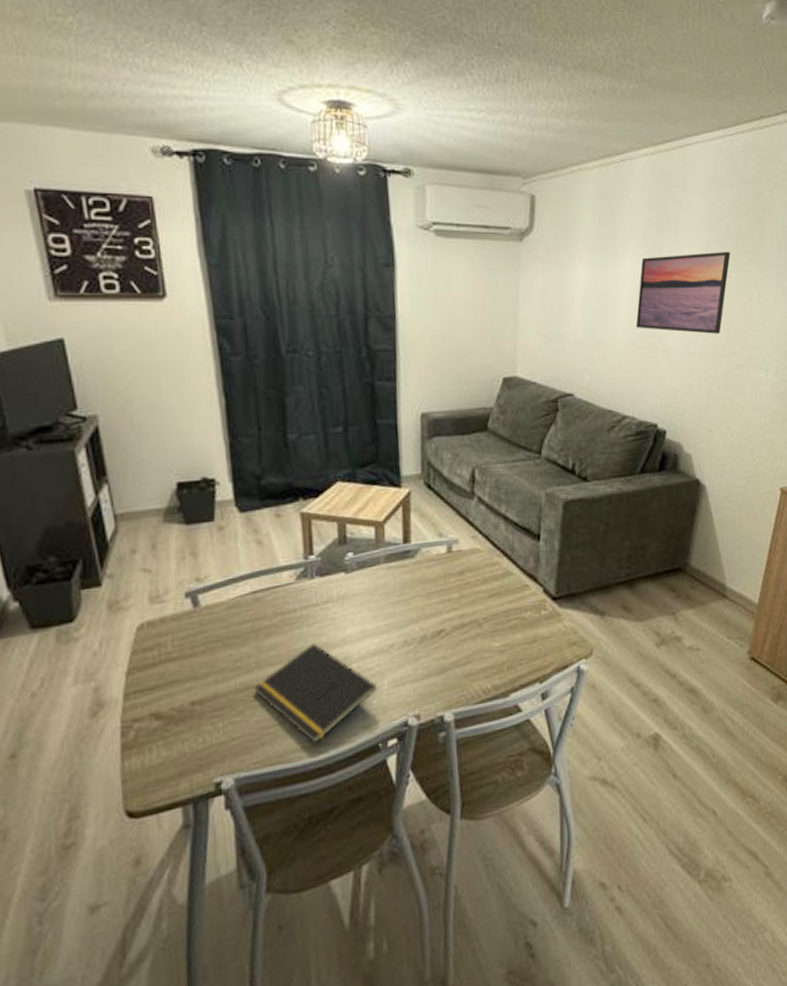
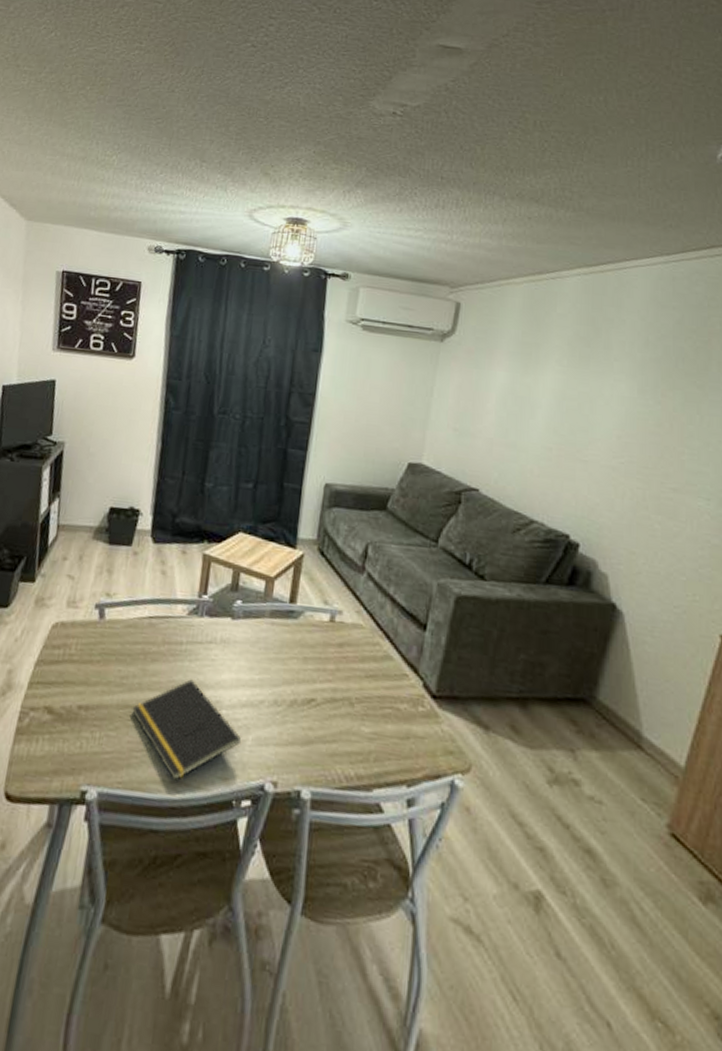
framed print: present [635,251,731,334] -> none [553,368,668,453]

